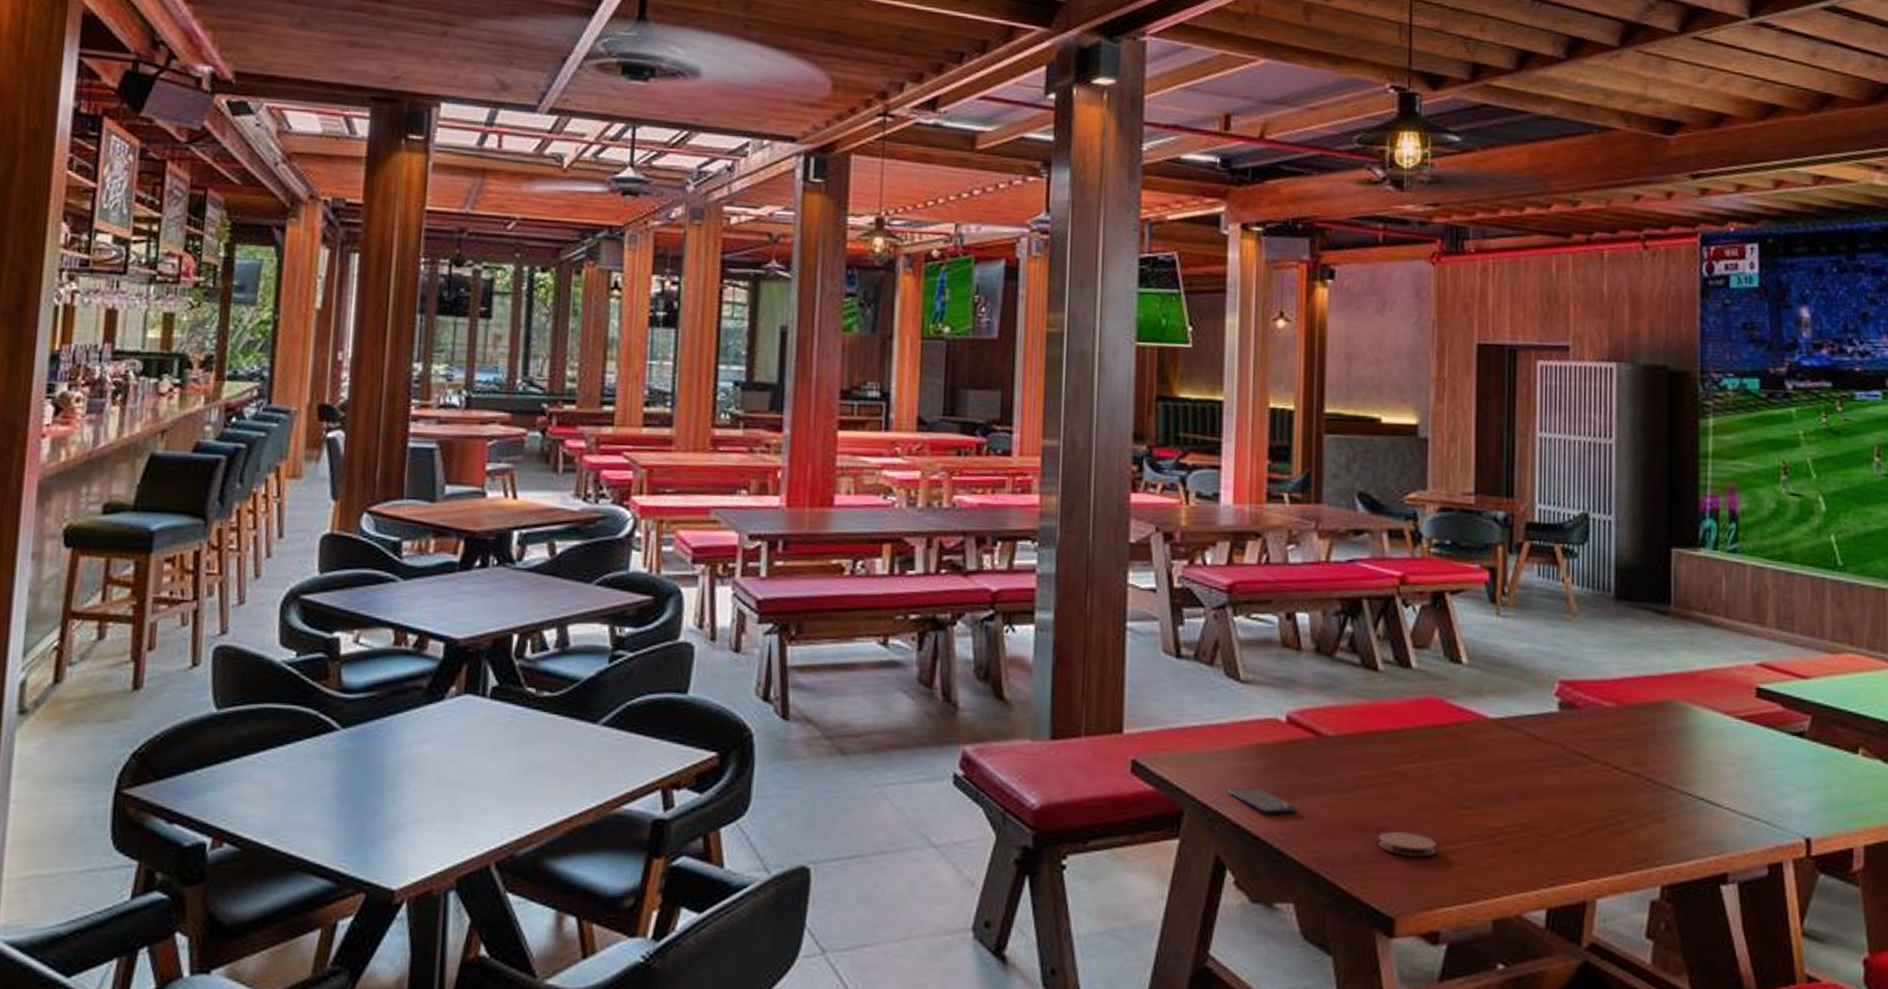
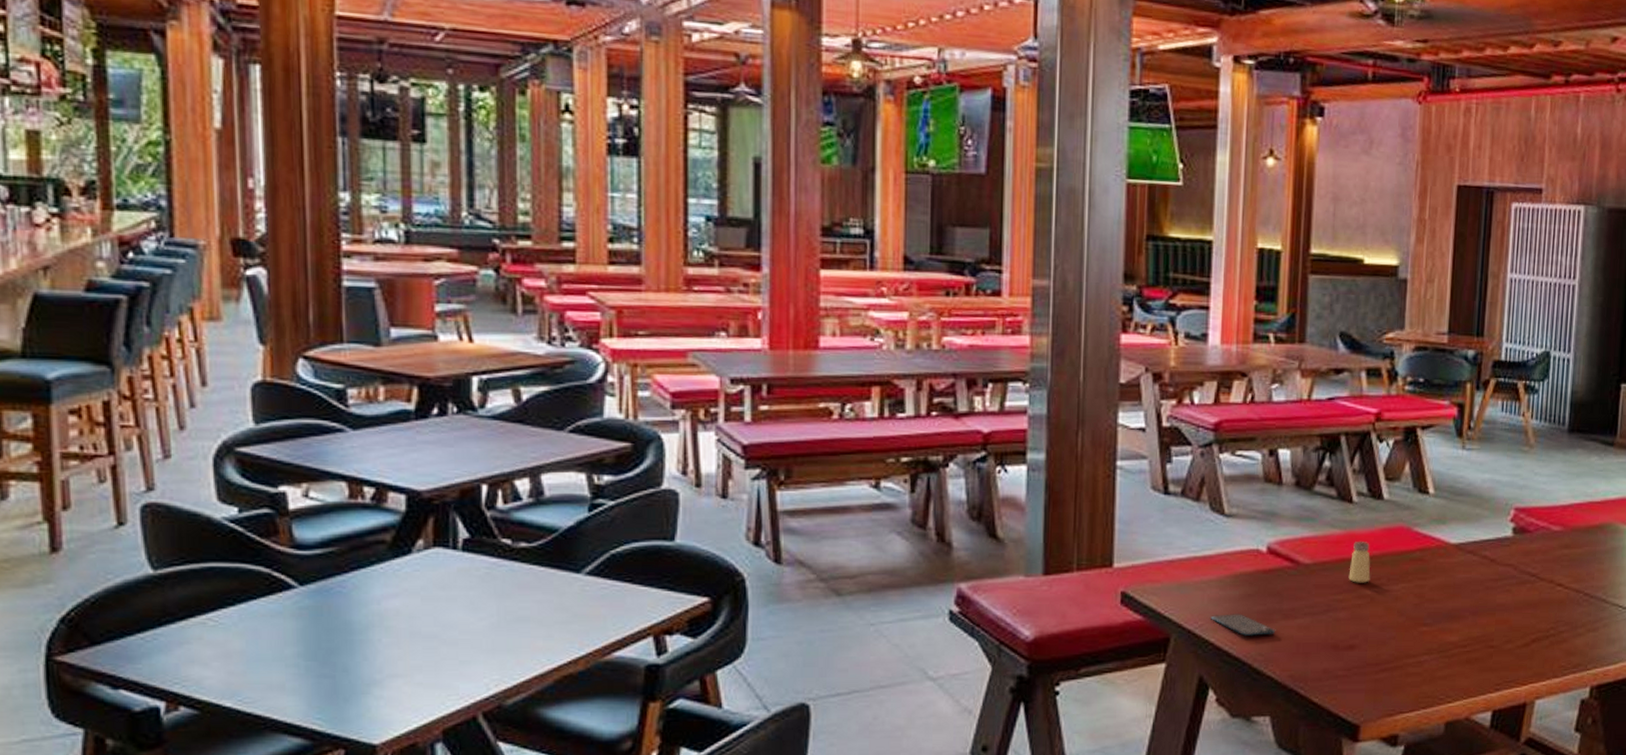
saltshaker: none [1376,712,1401,759] -> present [1348,540,1371,583]
coaster: present [1378,832,1436,857] -> none [1347,649,1399,670]

